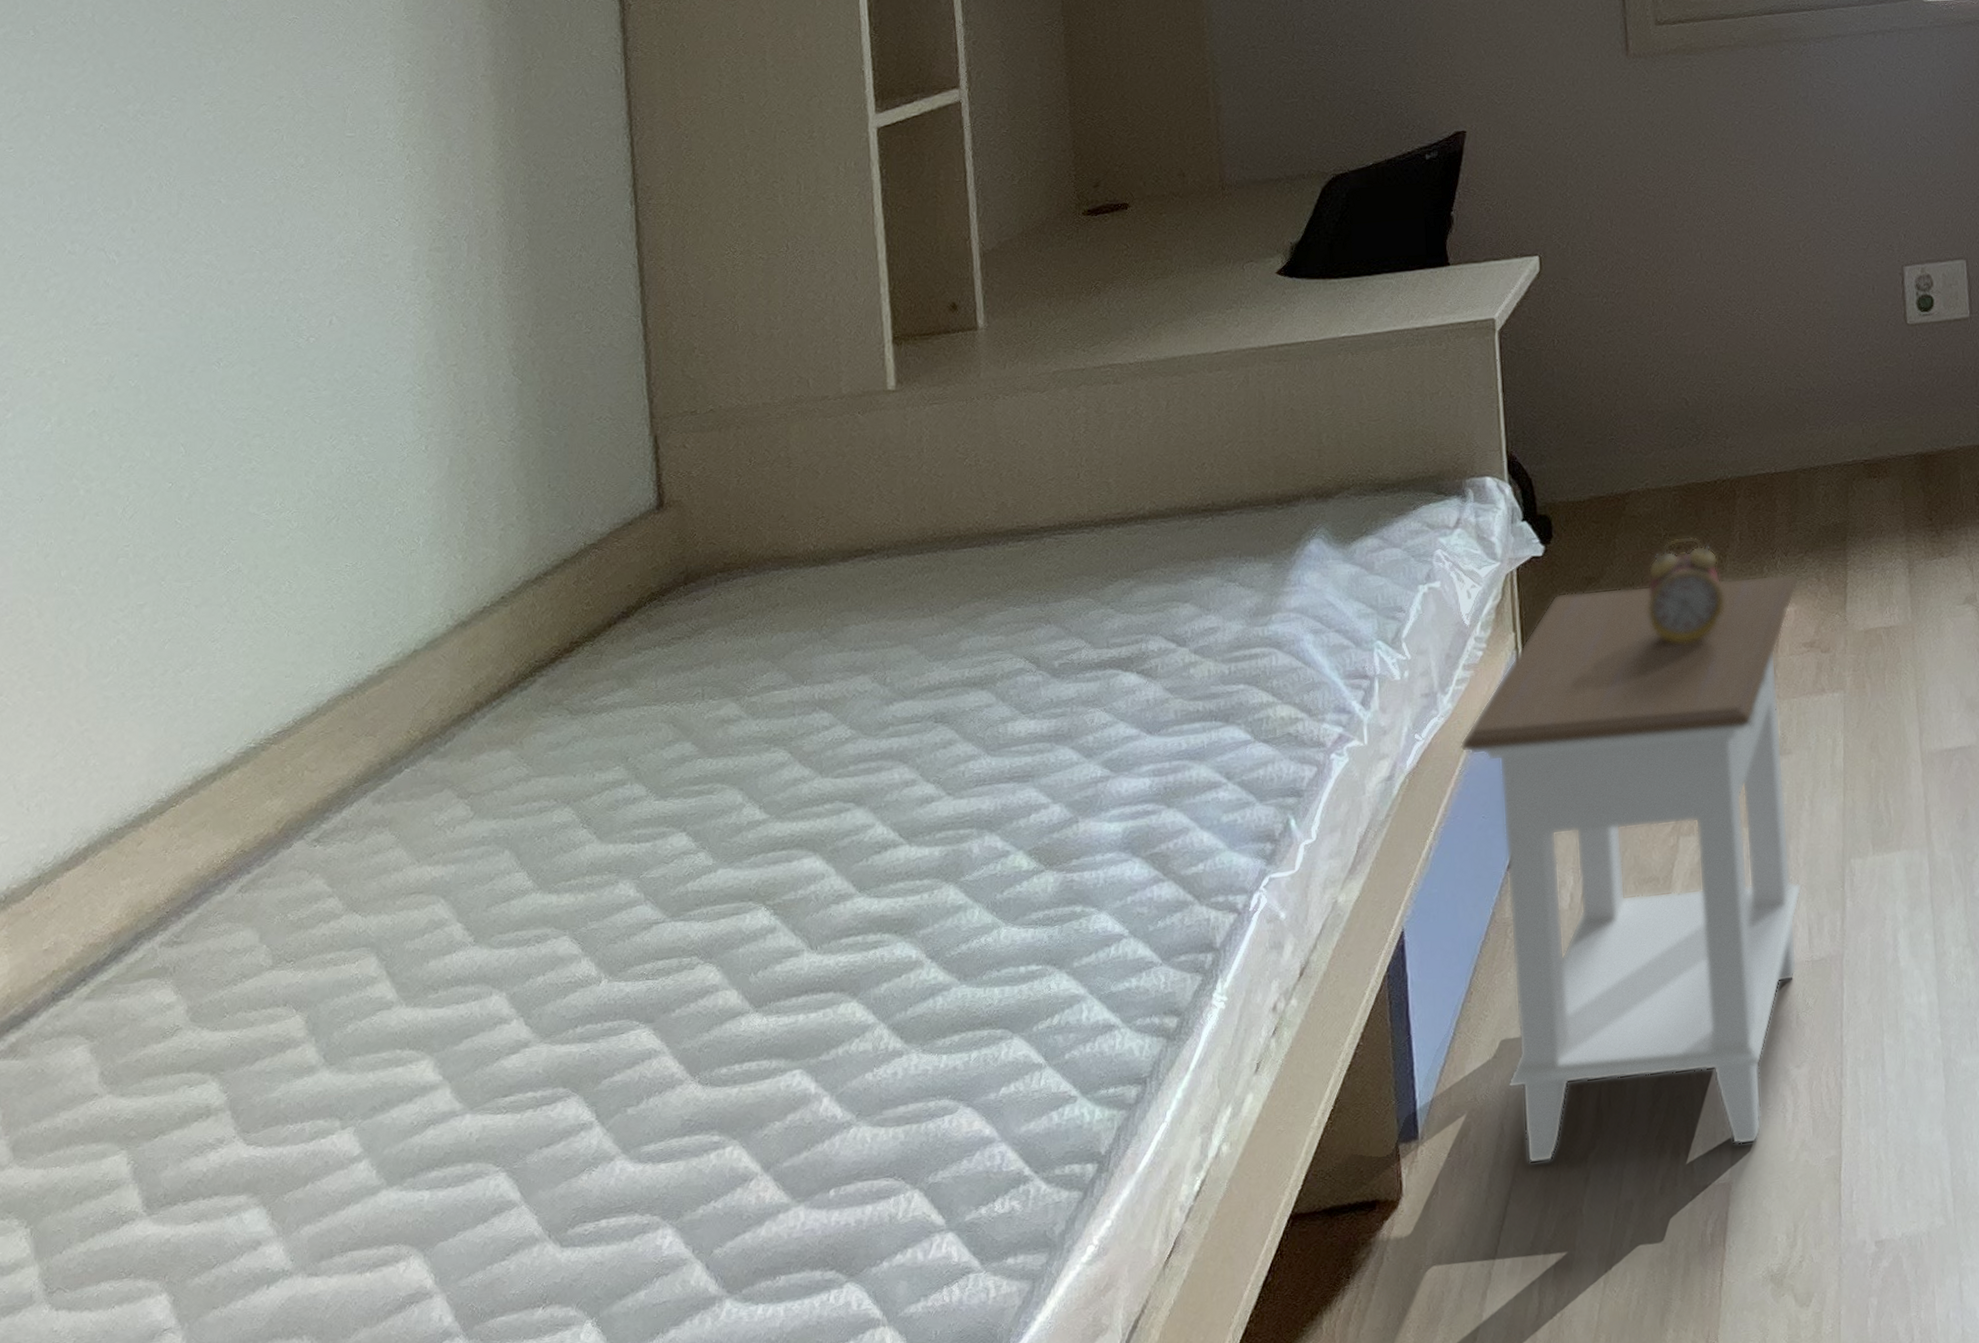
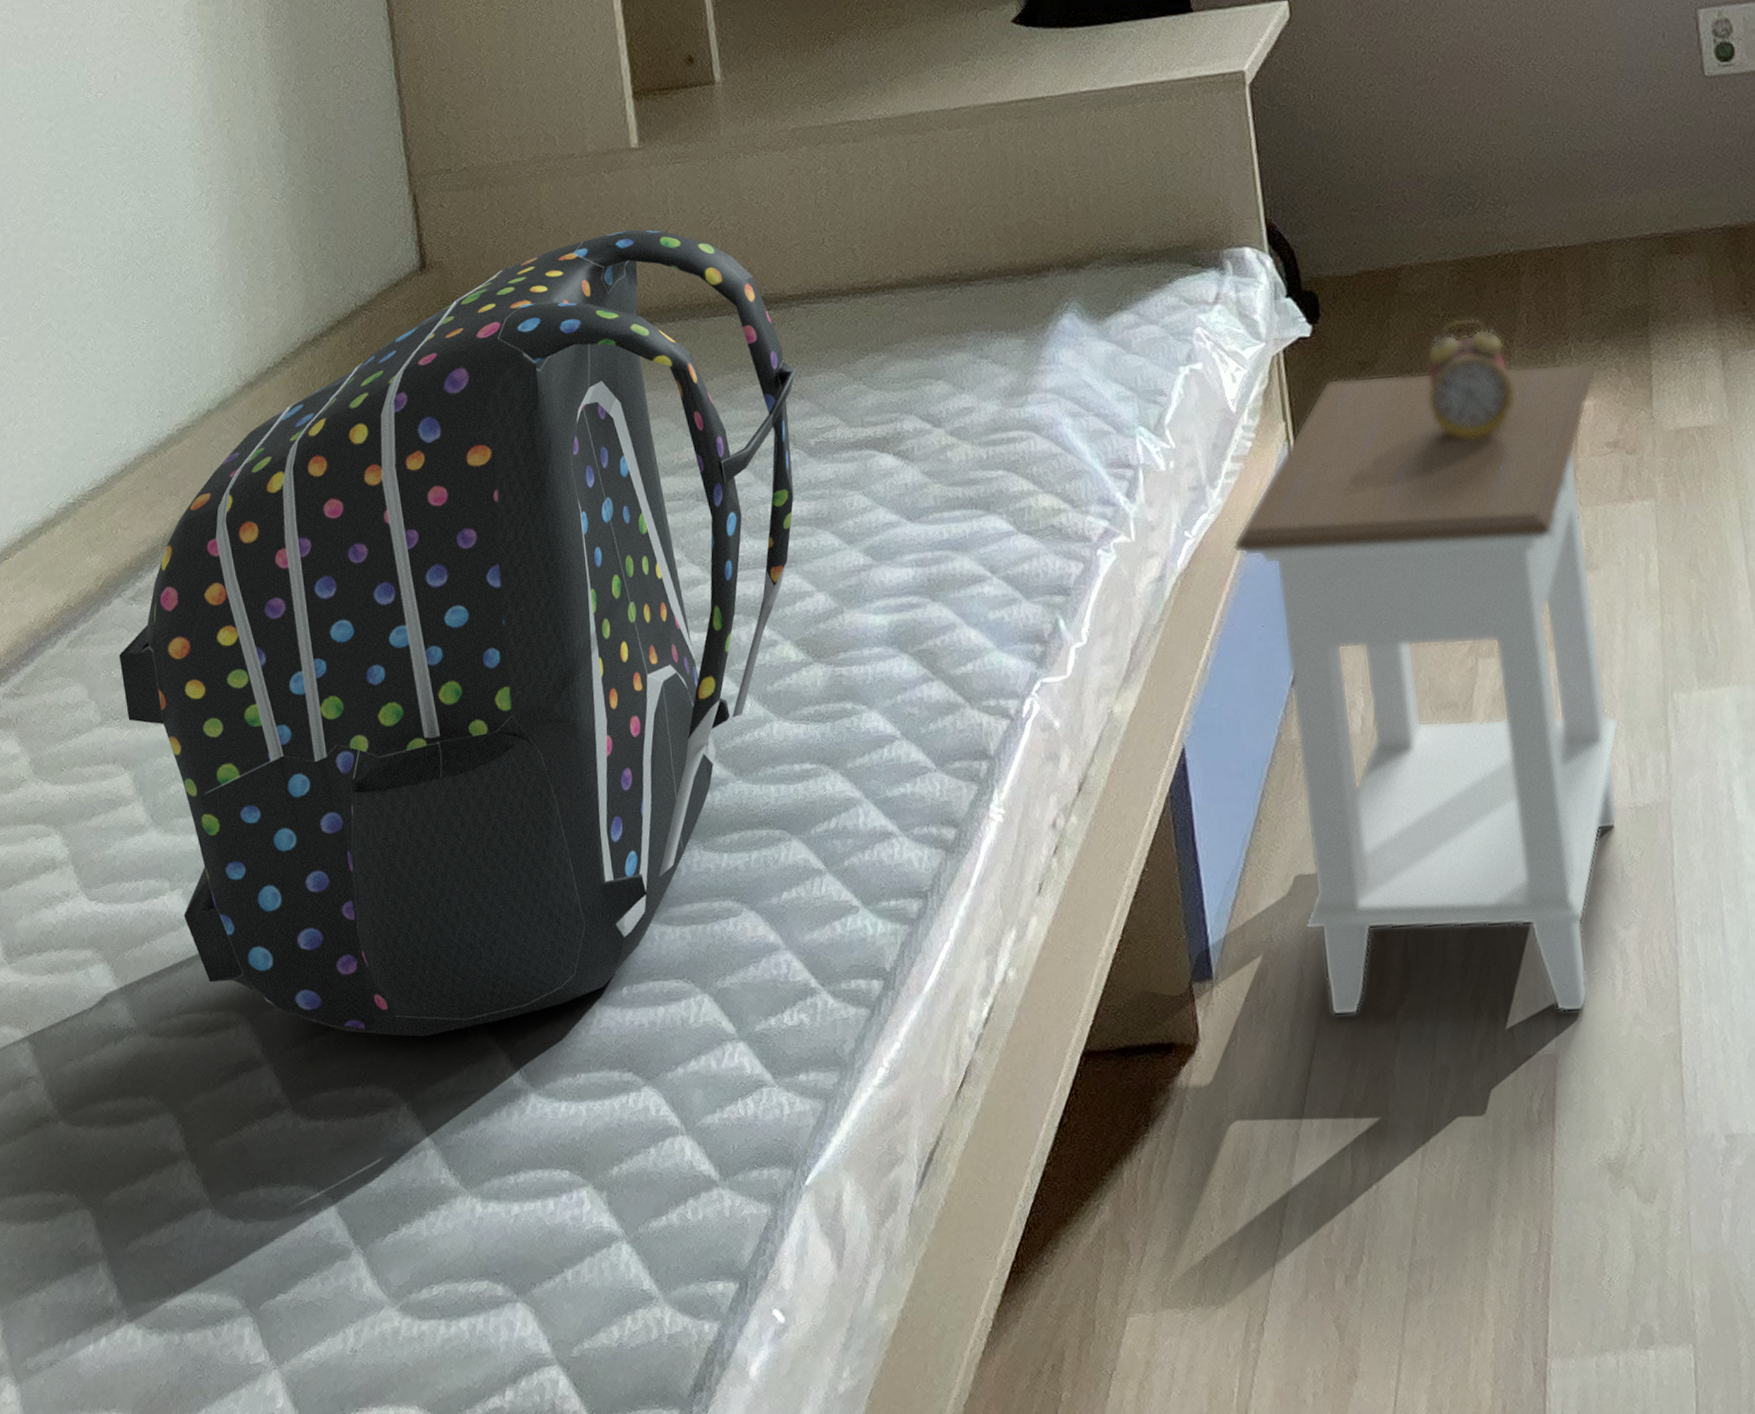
backpack: none [297,467,1043,1256] -> present [118,229,795,1037]

